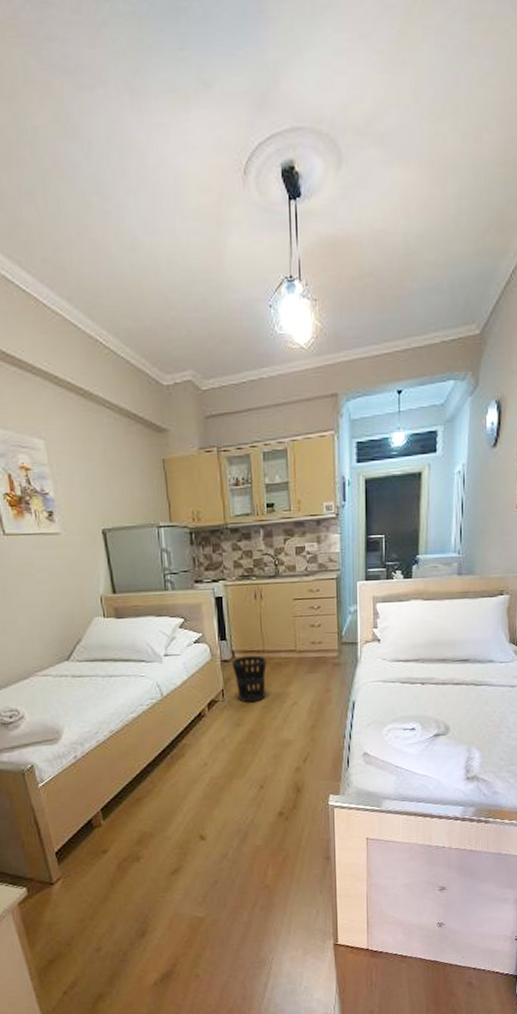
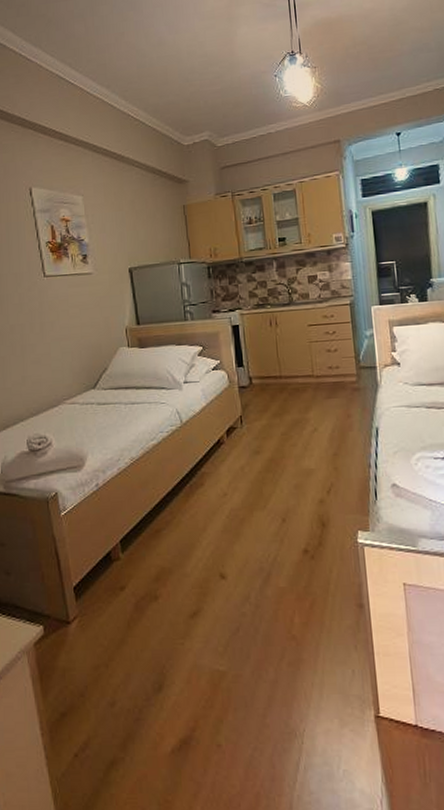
wastebasket: present [231,655,267,703] -> none [249,381,284,430]

